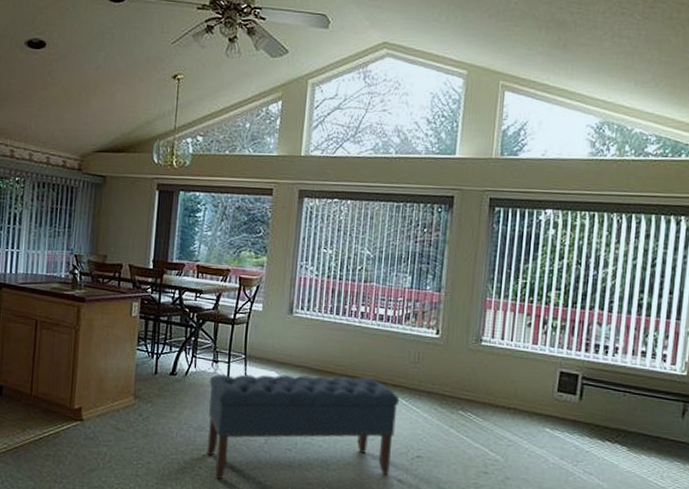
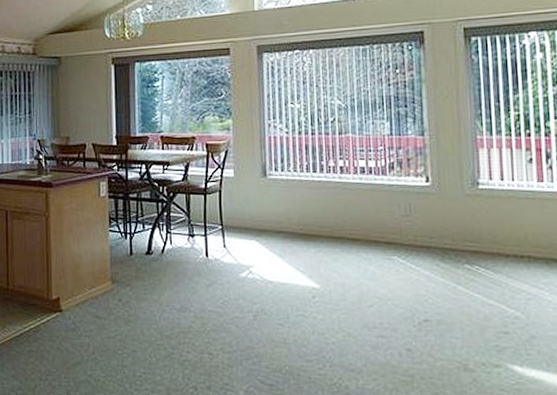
bench: present [206,374,400,480] -> none [187,238,396,364]

